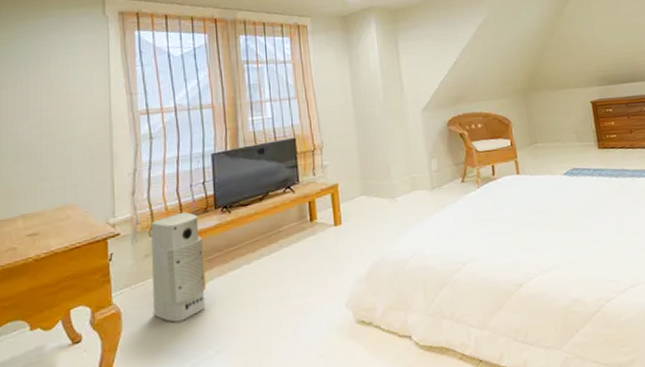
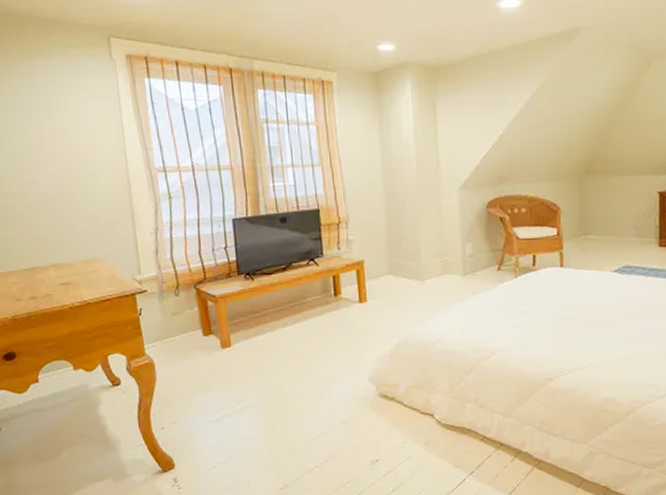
air purifier: present [151,212,206,323] -> none [176,276,233,377]

